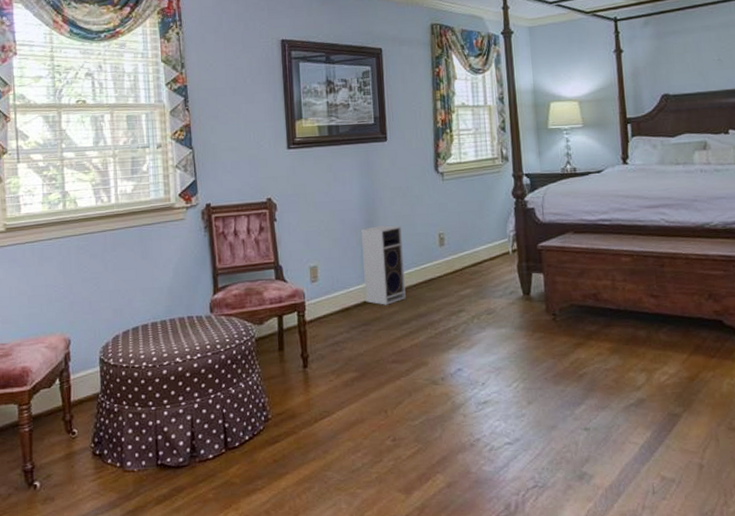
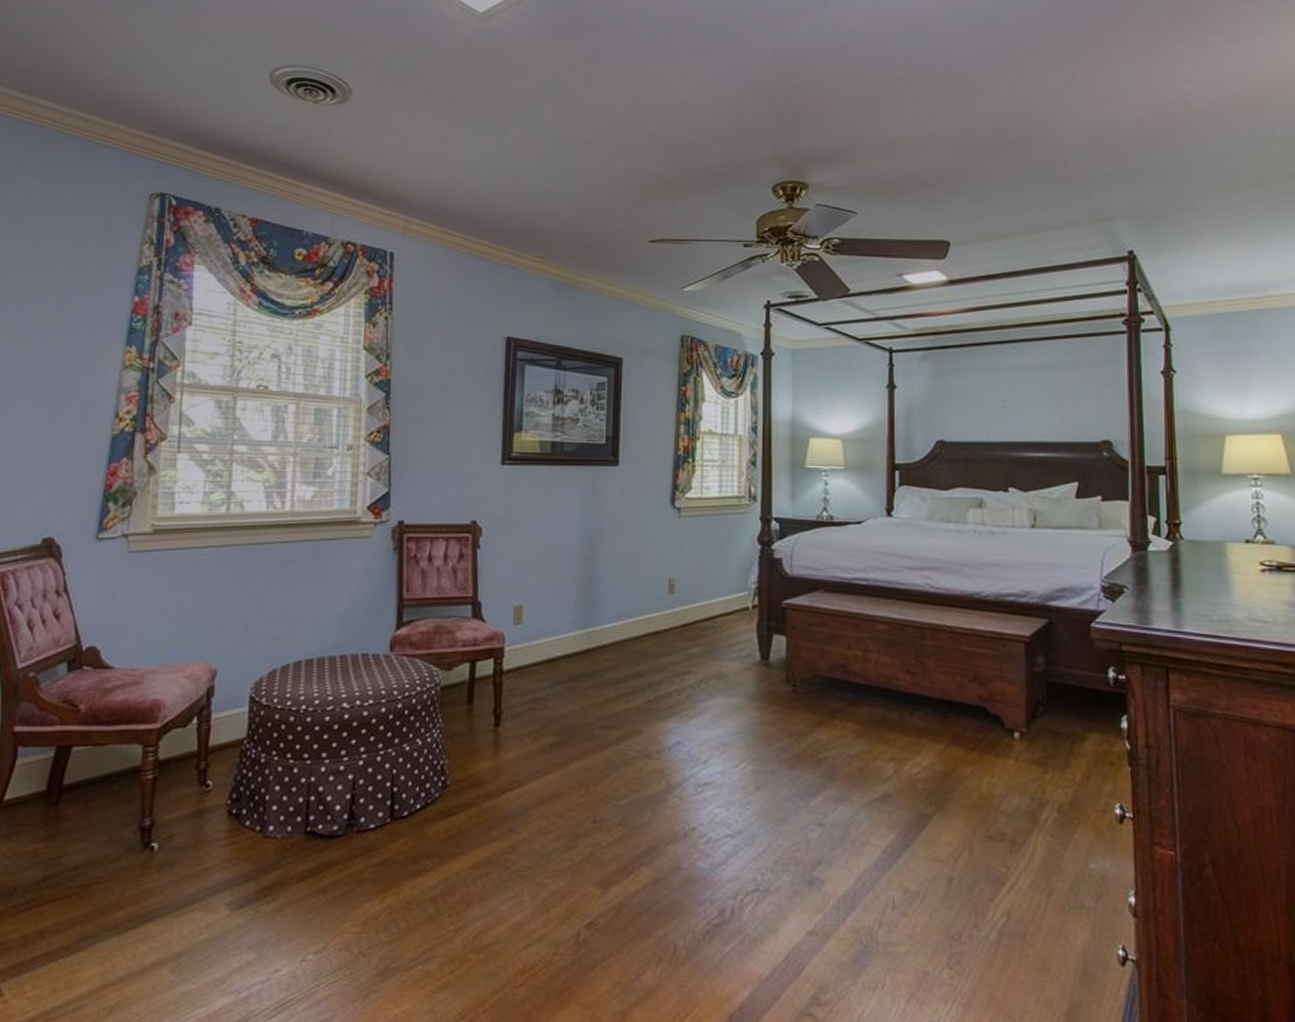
speaker: present [361,225,406,305] -> none [576,564,626,659]

